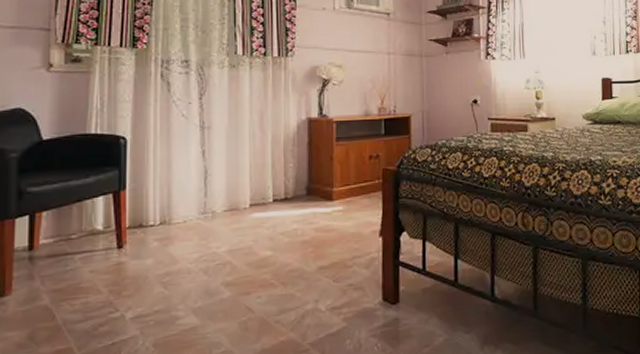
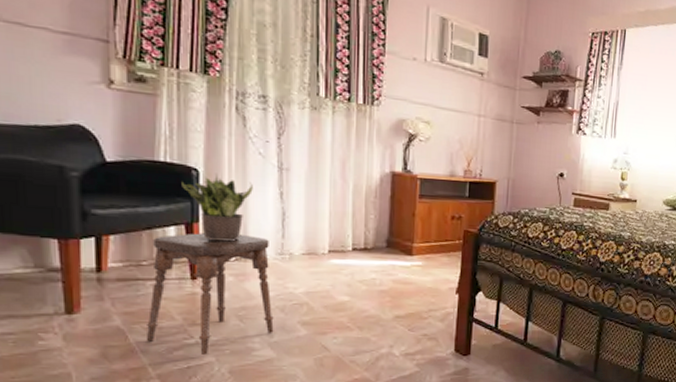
stool: none [72,196,198,329] -> present [146,233,274,355]
potted plant: none [110,139,176,206] -> present [182,173,253,241]

